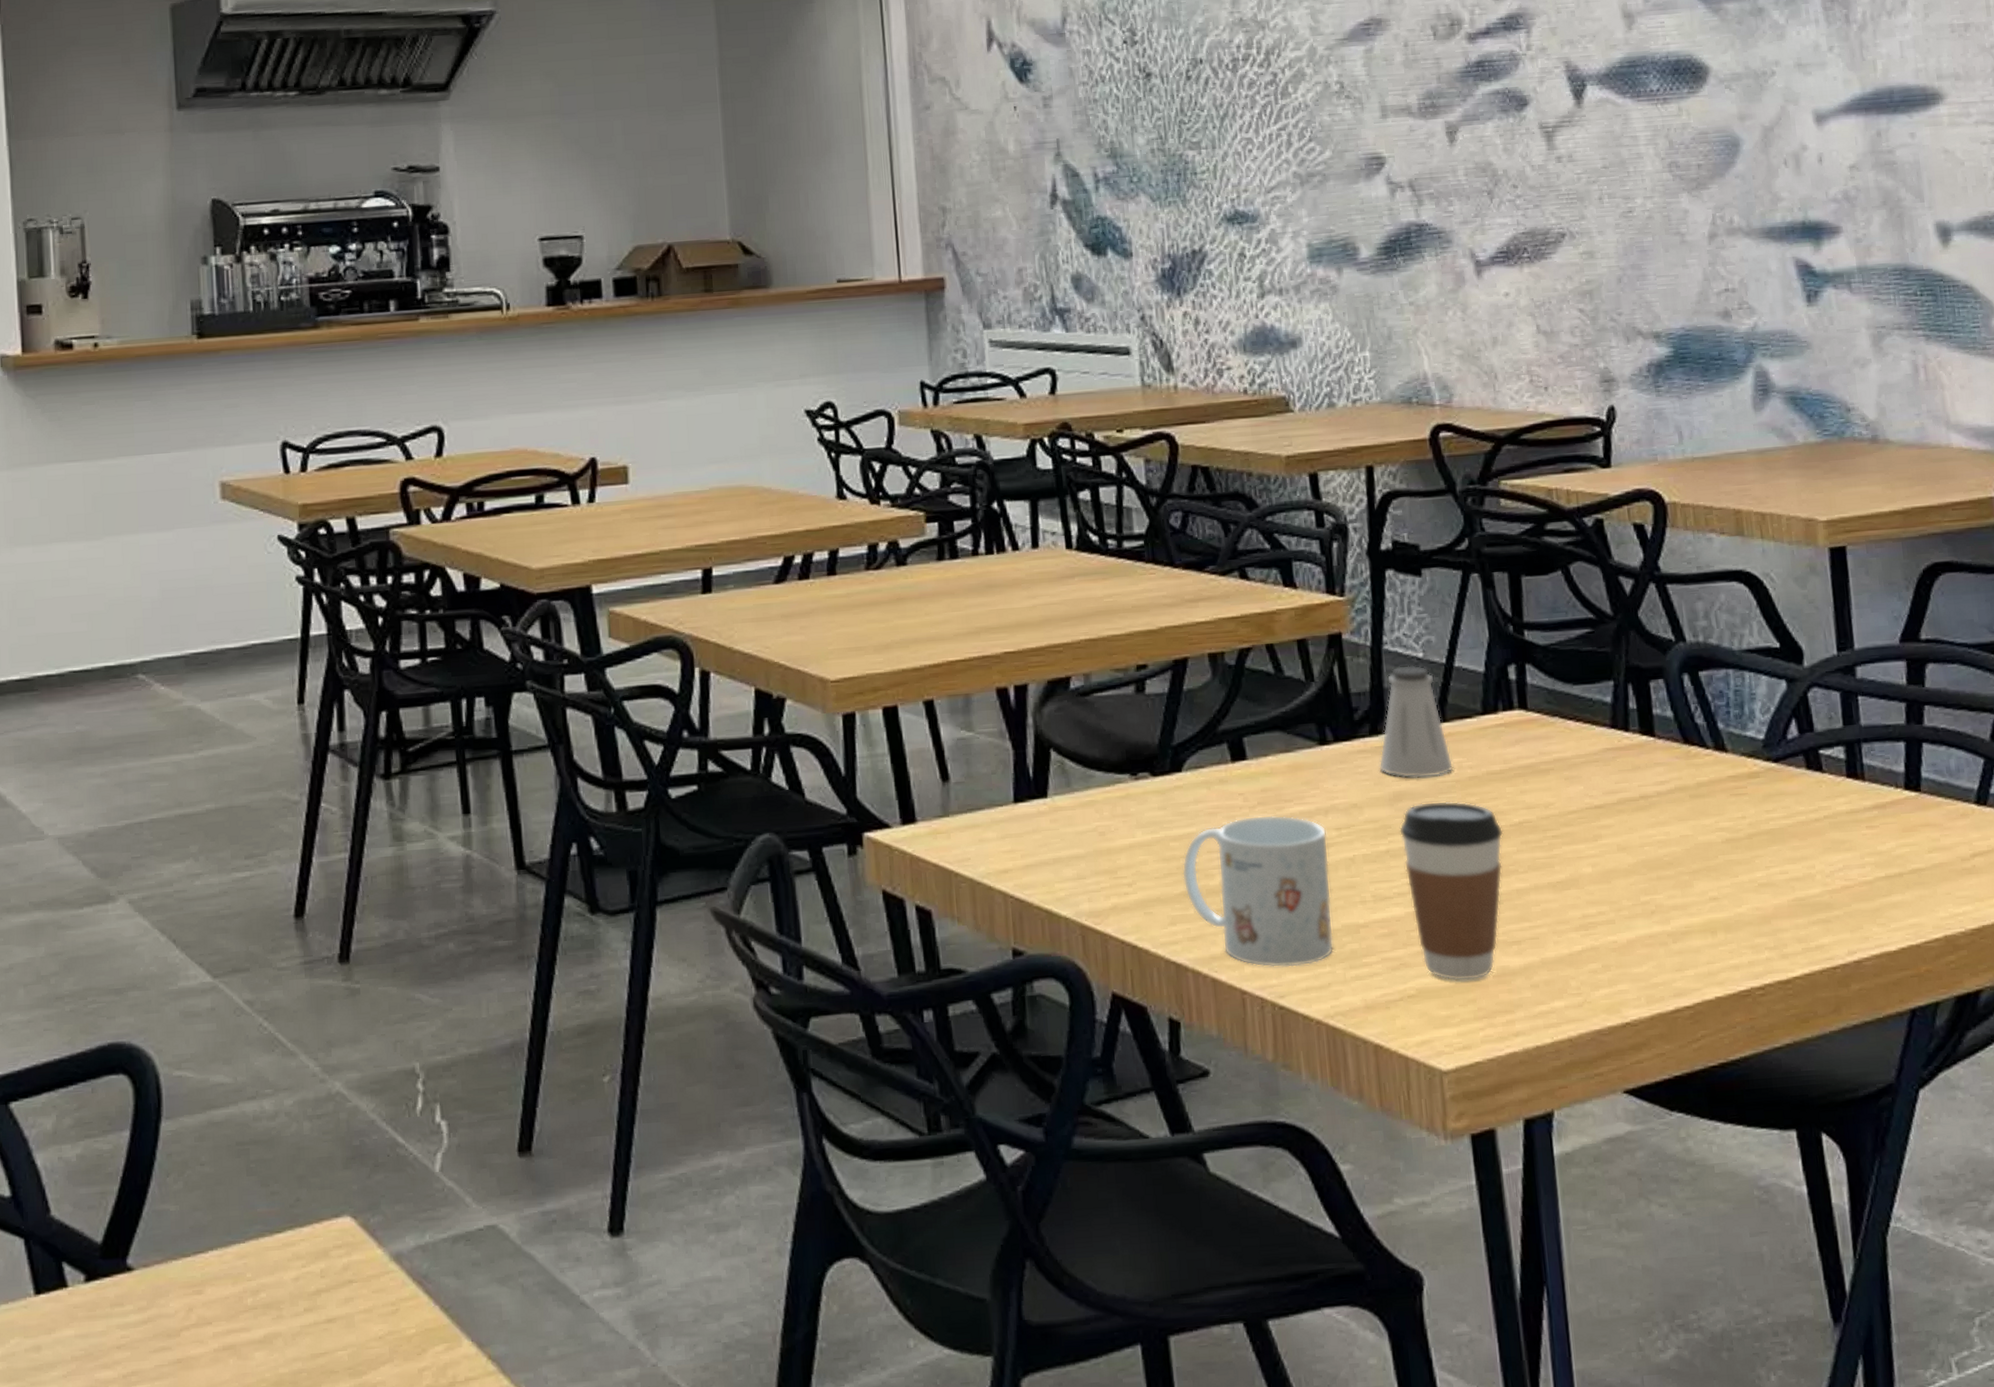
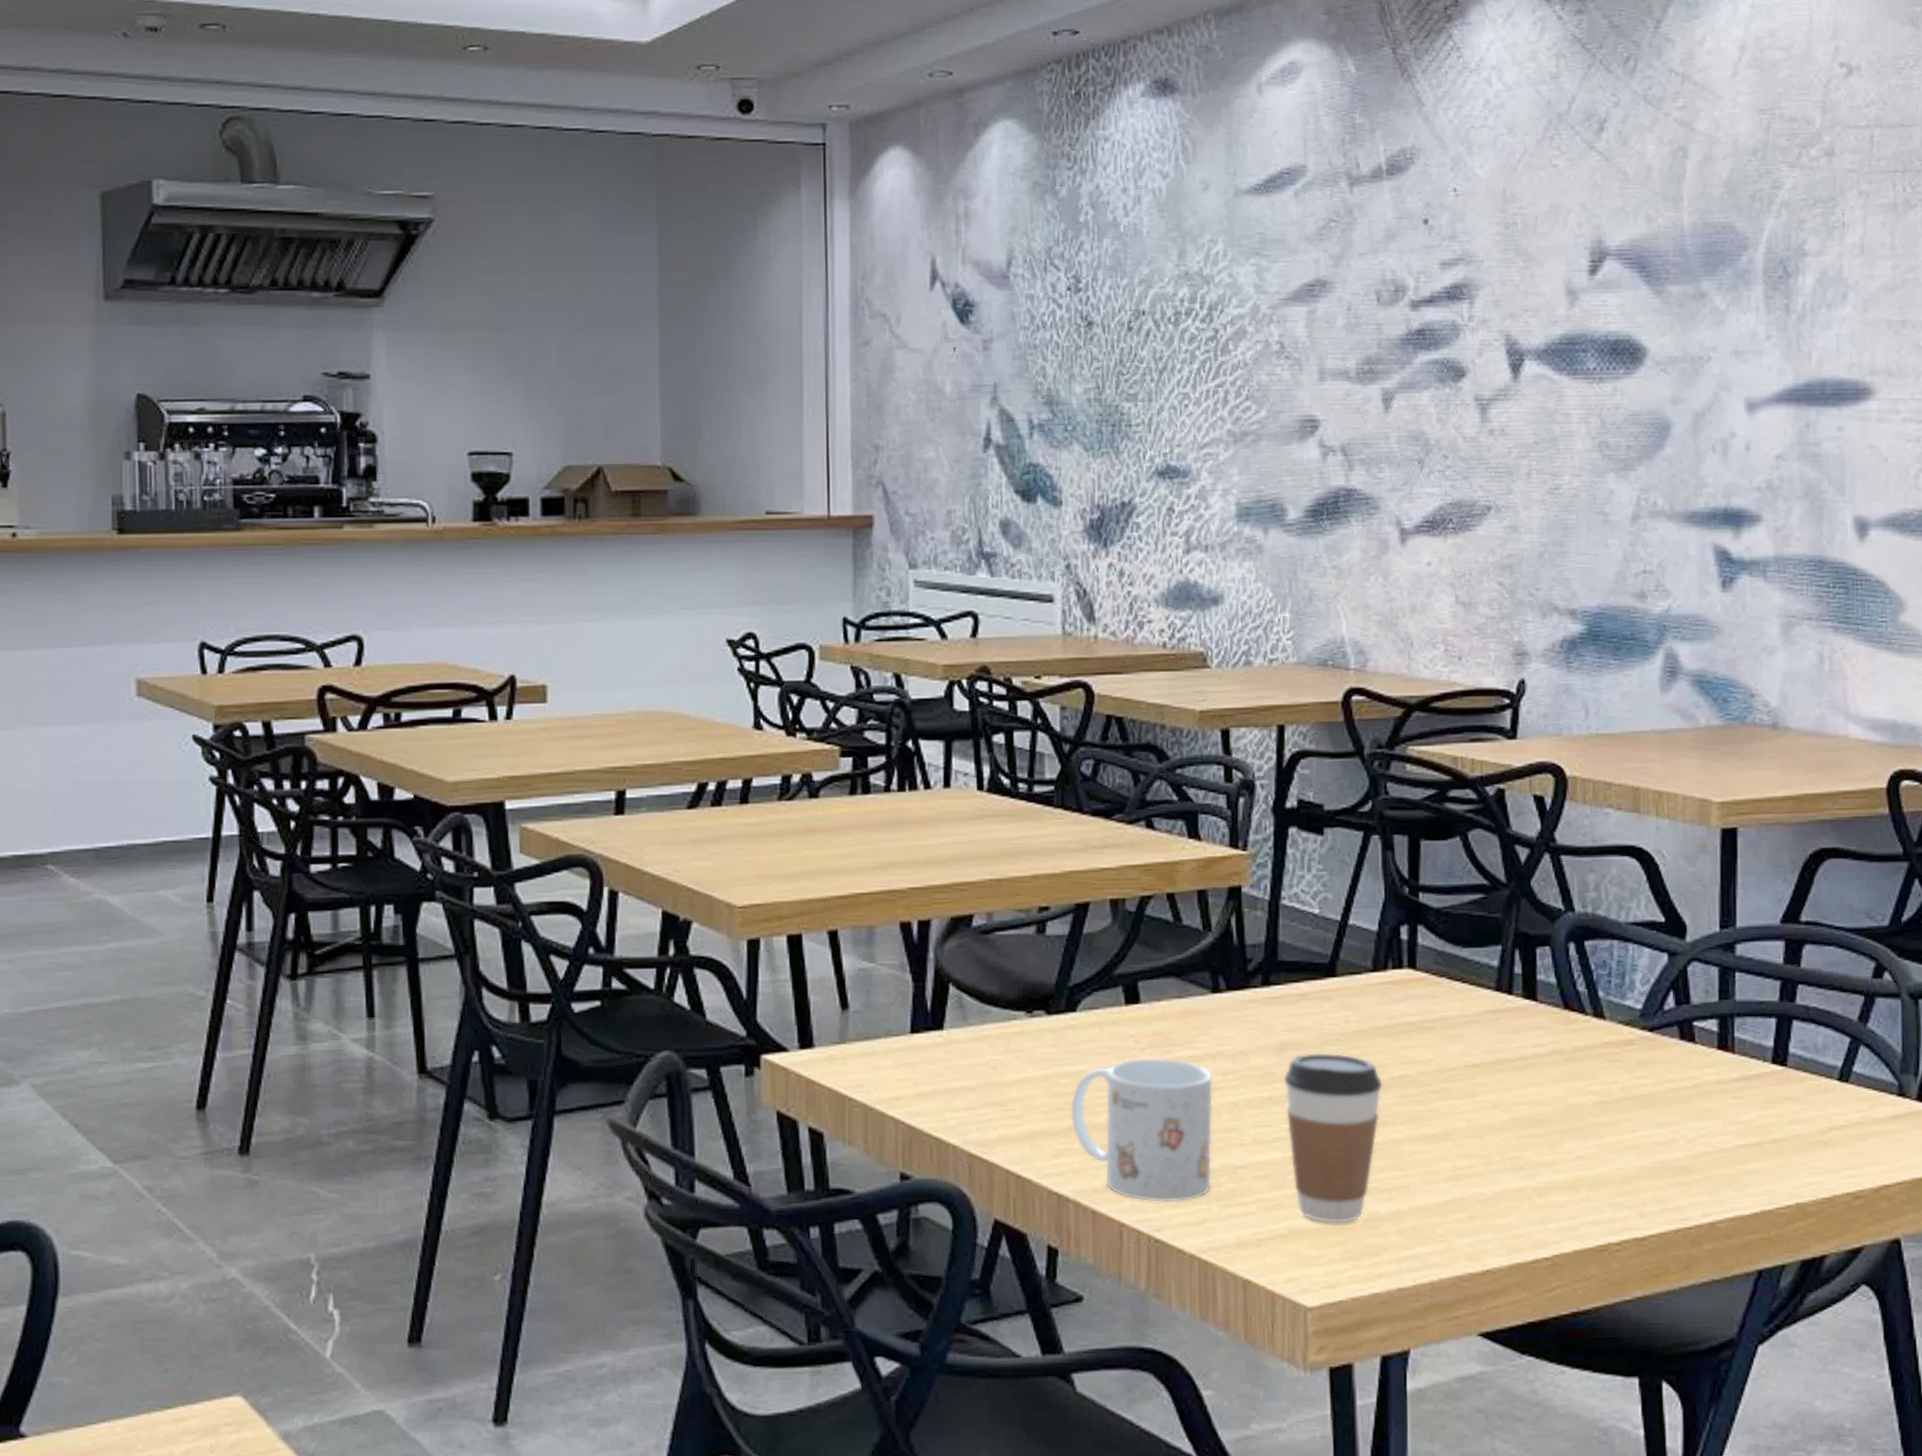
saltshaker: present [1379,665,1454,779] -> none [1268,921,1341,1030]

